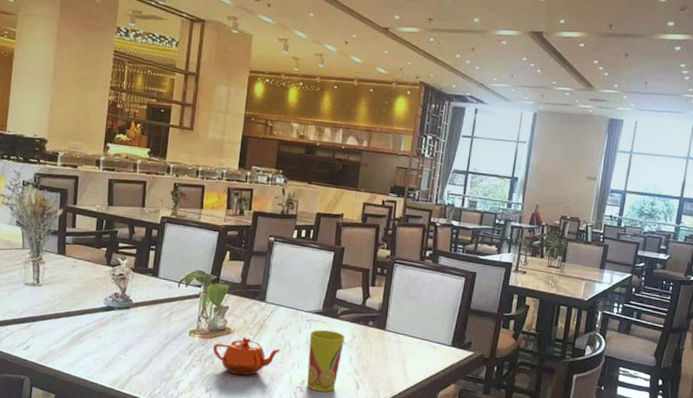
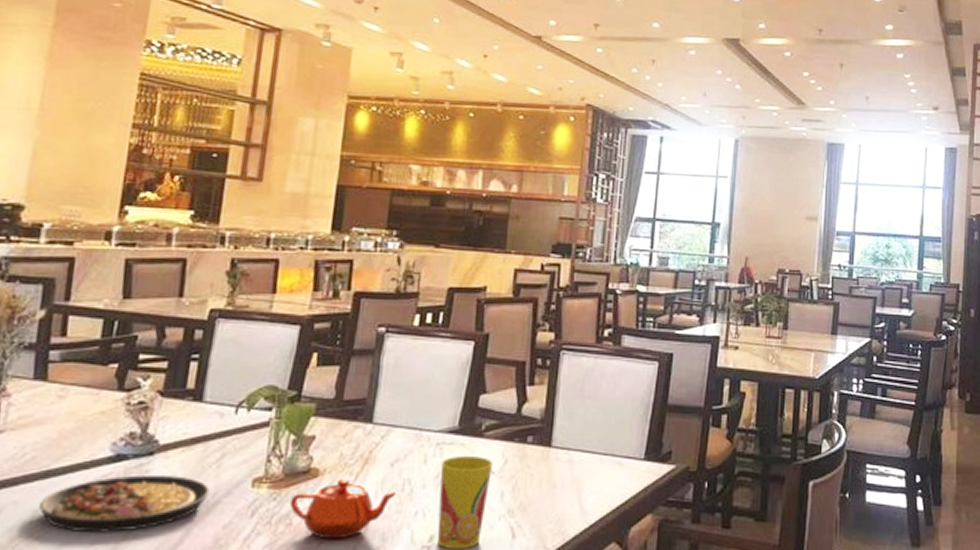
plate: none [64,320,164,355] -> present [39,474,210,533]

